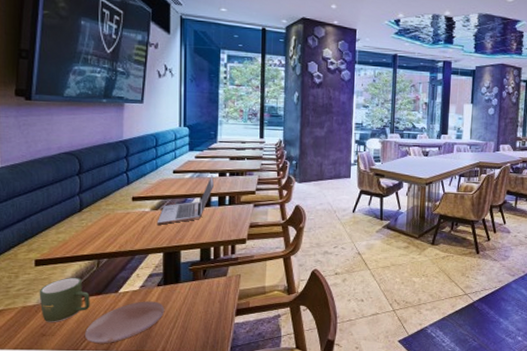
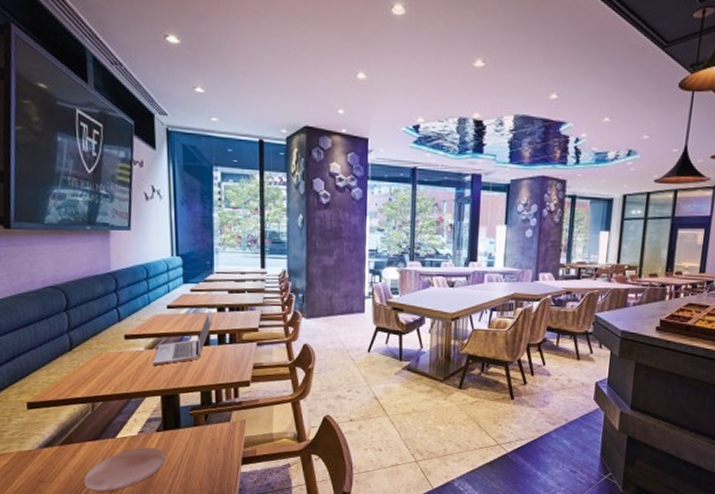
mug: present [39,277,90,323] -> none [33,421,87,470]

